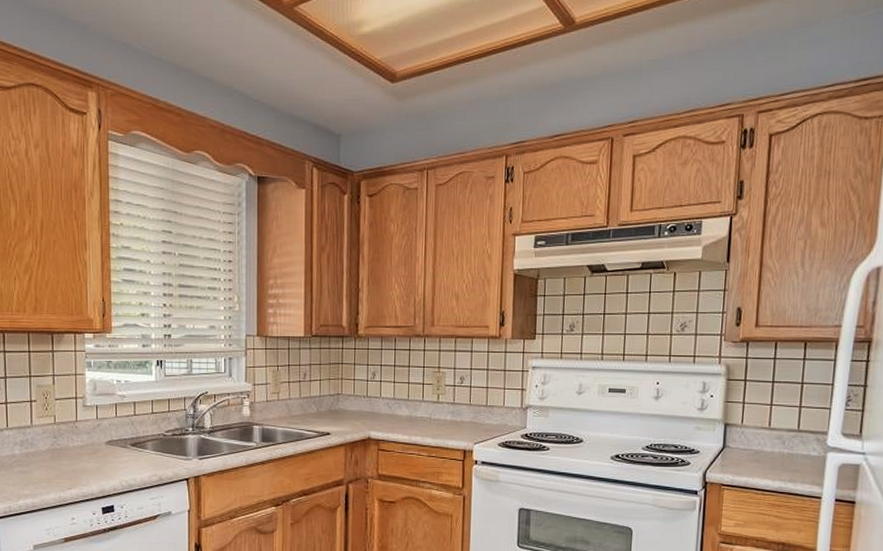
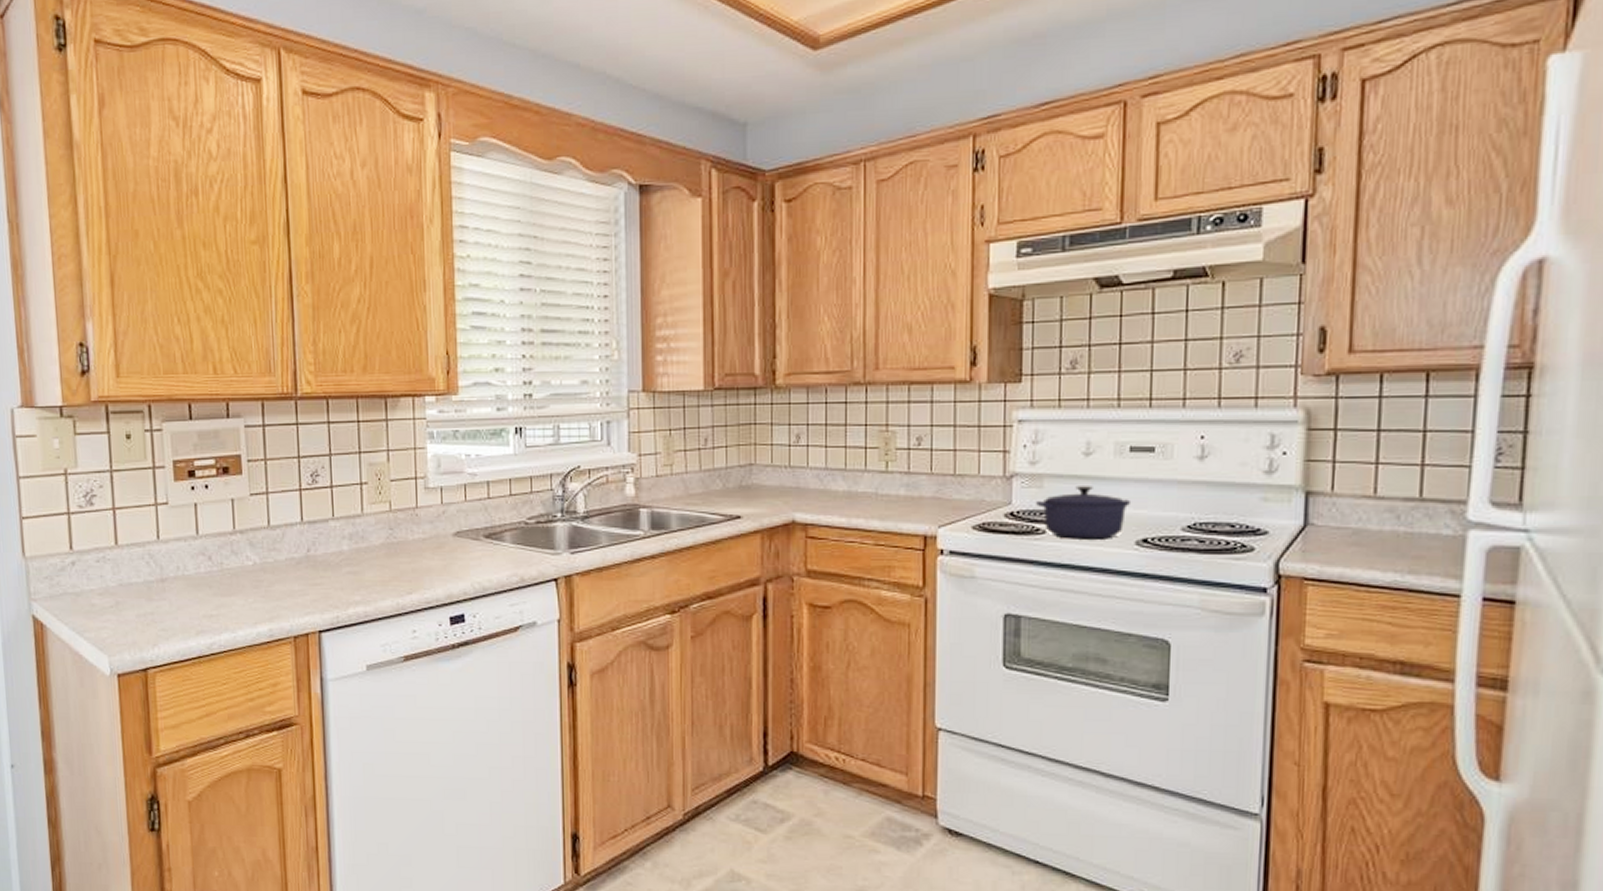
cooking pot: none [542,415,609,455] -> present [1035,484,1132,539]

